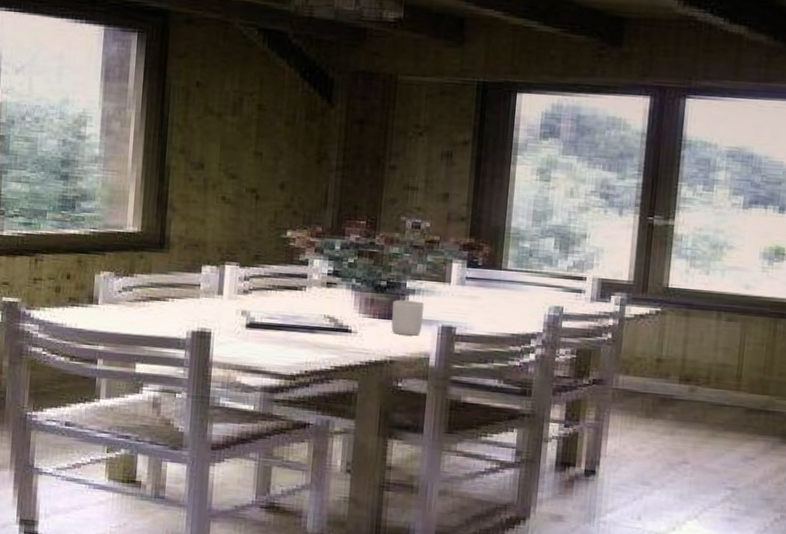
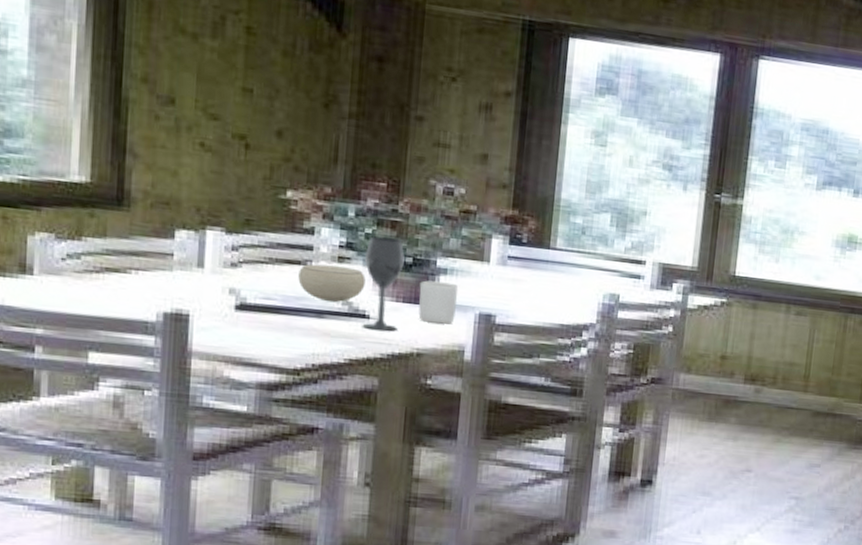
bowl: none [295,289,348,320] -> present [298,264,366,303]
wine glass: none [345,264,380,343] -> present [362,236,405,331]

